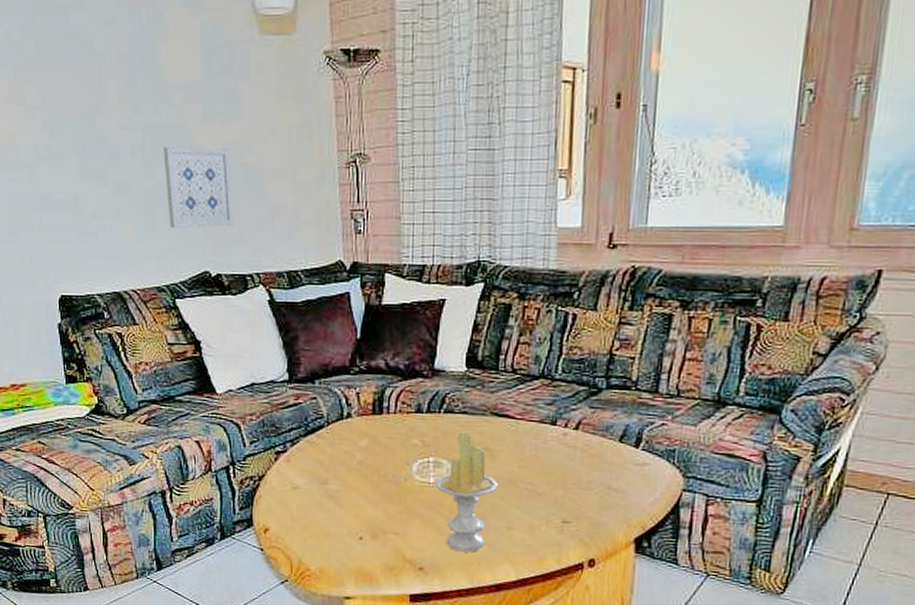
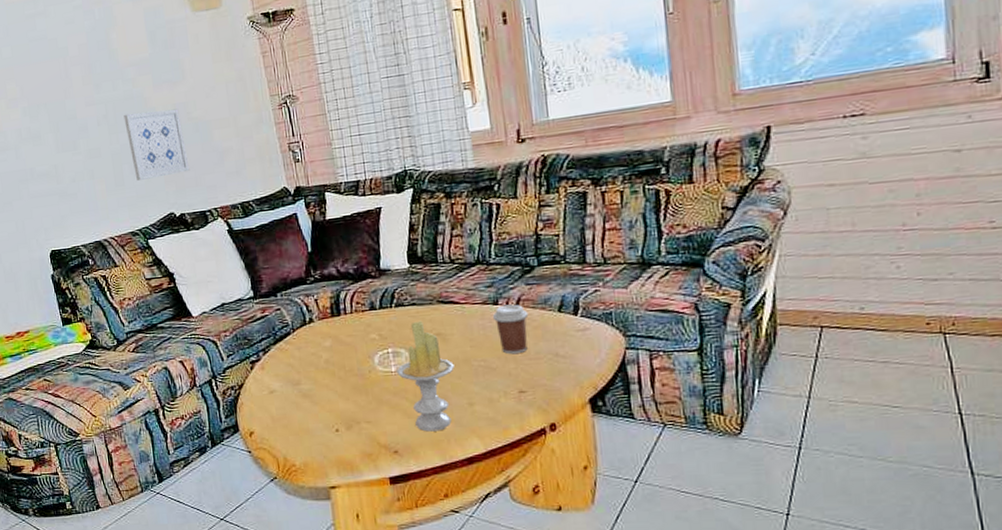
coffee cup: none [547,426,587,482] -> present [492,304,529,355]

